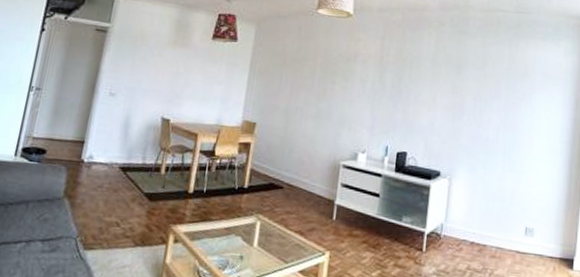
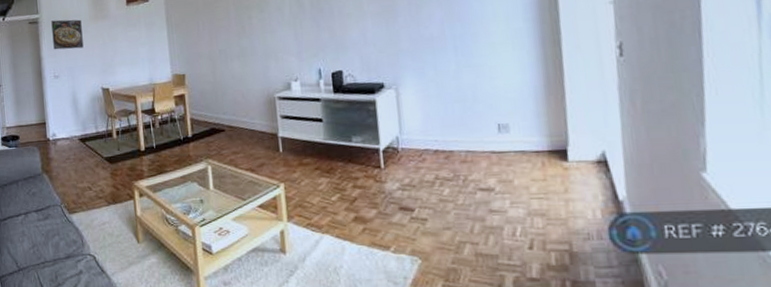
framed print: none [117,34,158,71] -> present [51,19,84,50]

